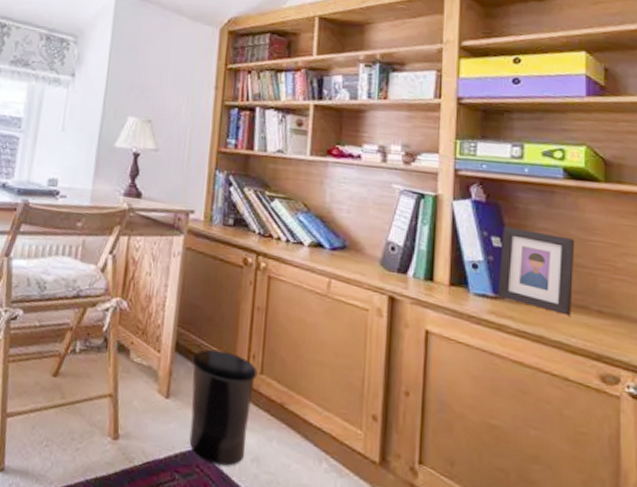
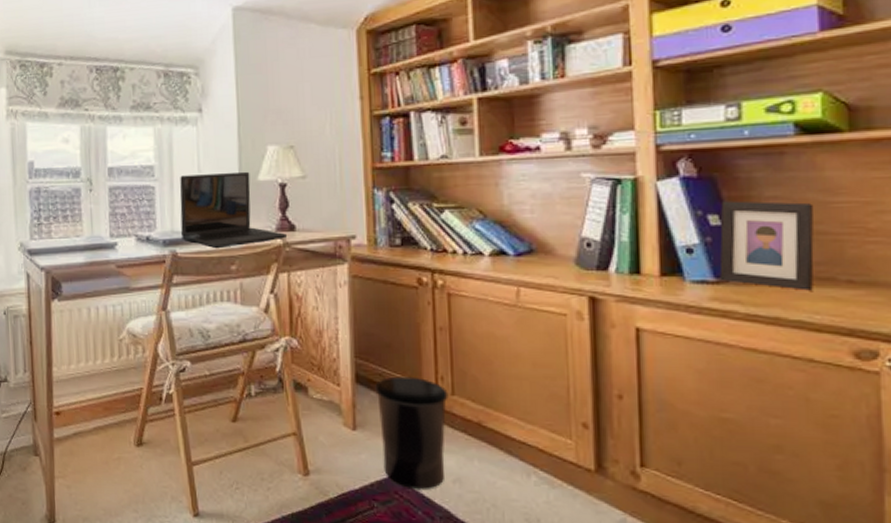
laptop: none [36,131,133,204] -> present [179,171,286,248]

